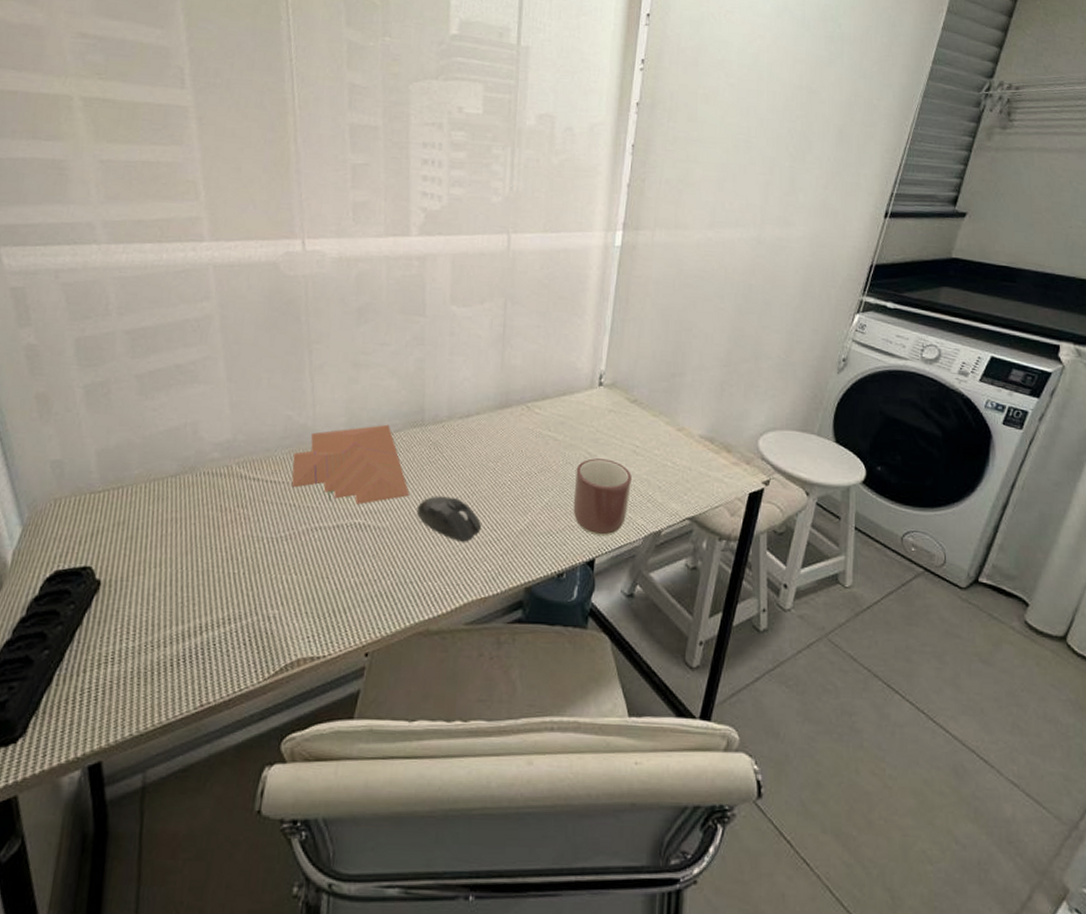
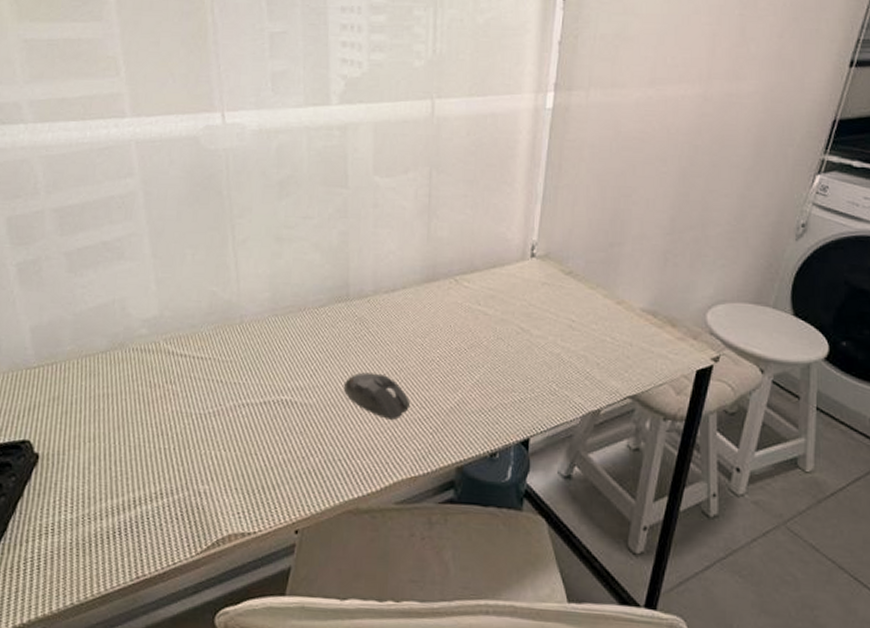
papers: present [291,424,410,505] -> none [218,299,336,381]
mug: present [573,458,632,536] -> none [505,333,567,415]

